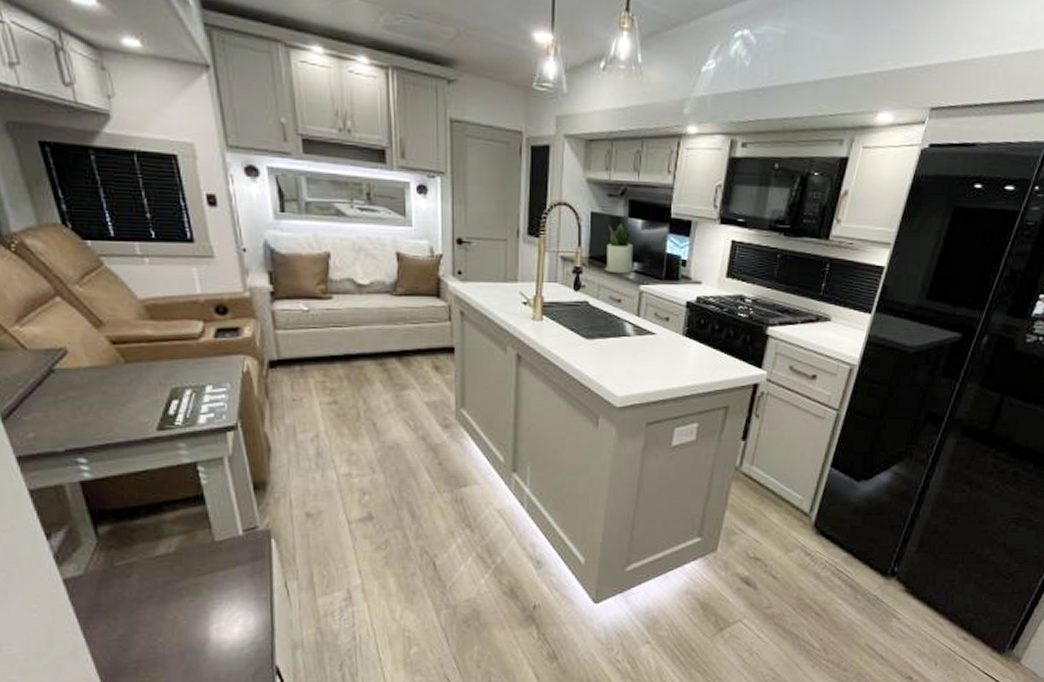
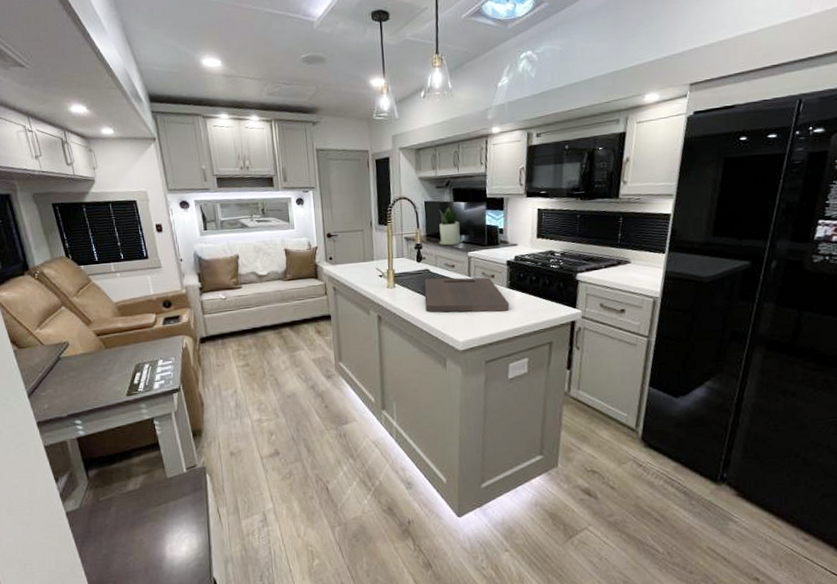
cutting board: none [579,314,684,365] -> present [424,277,510,313]

